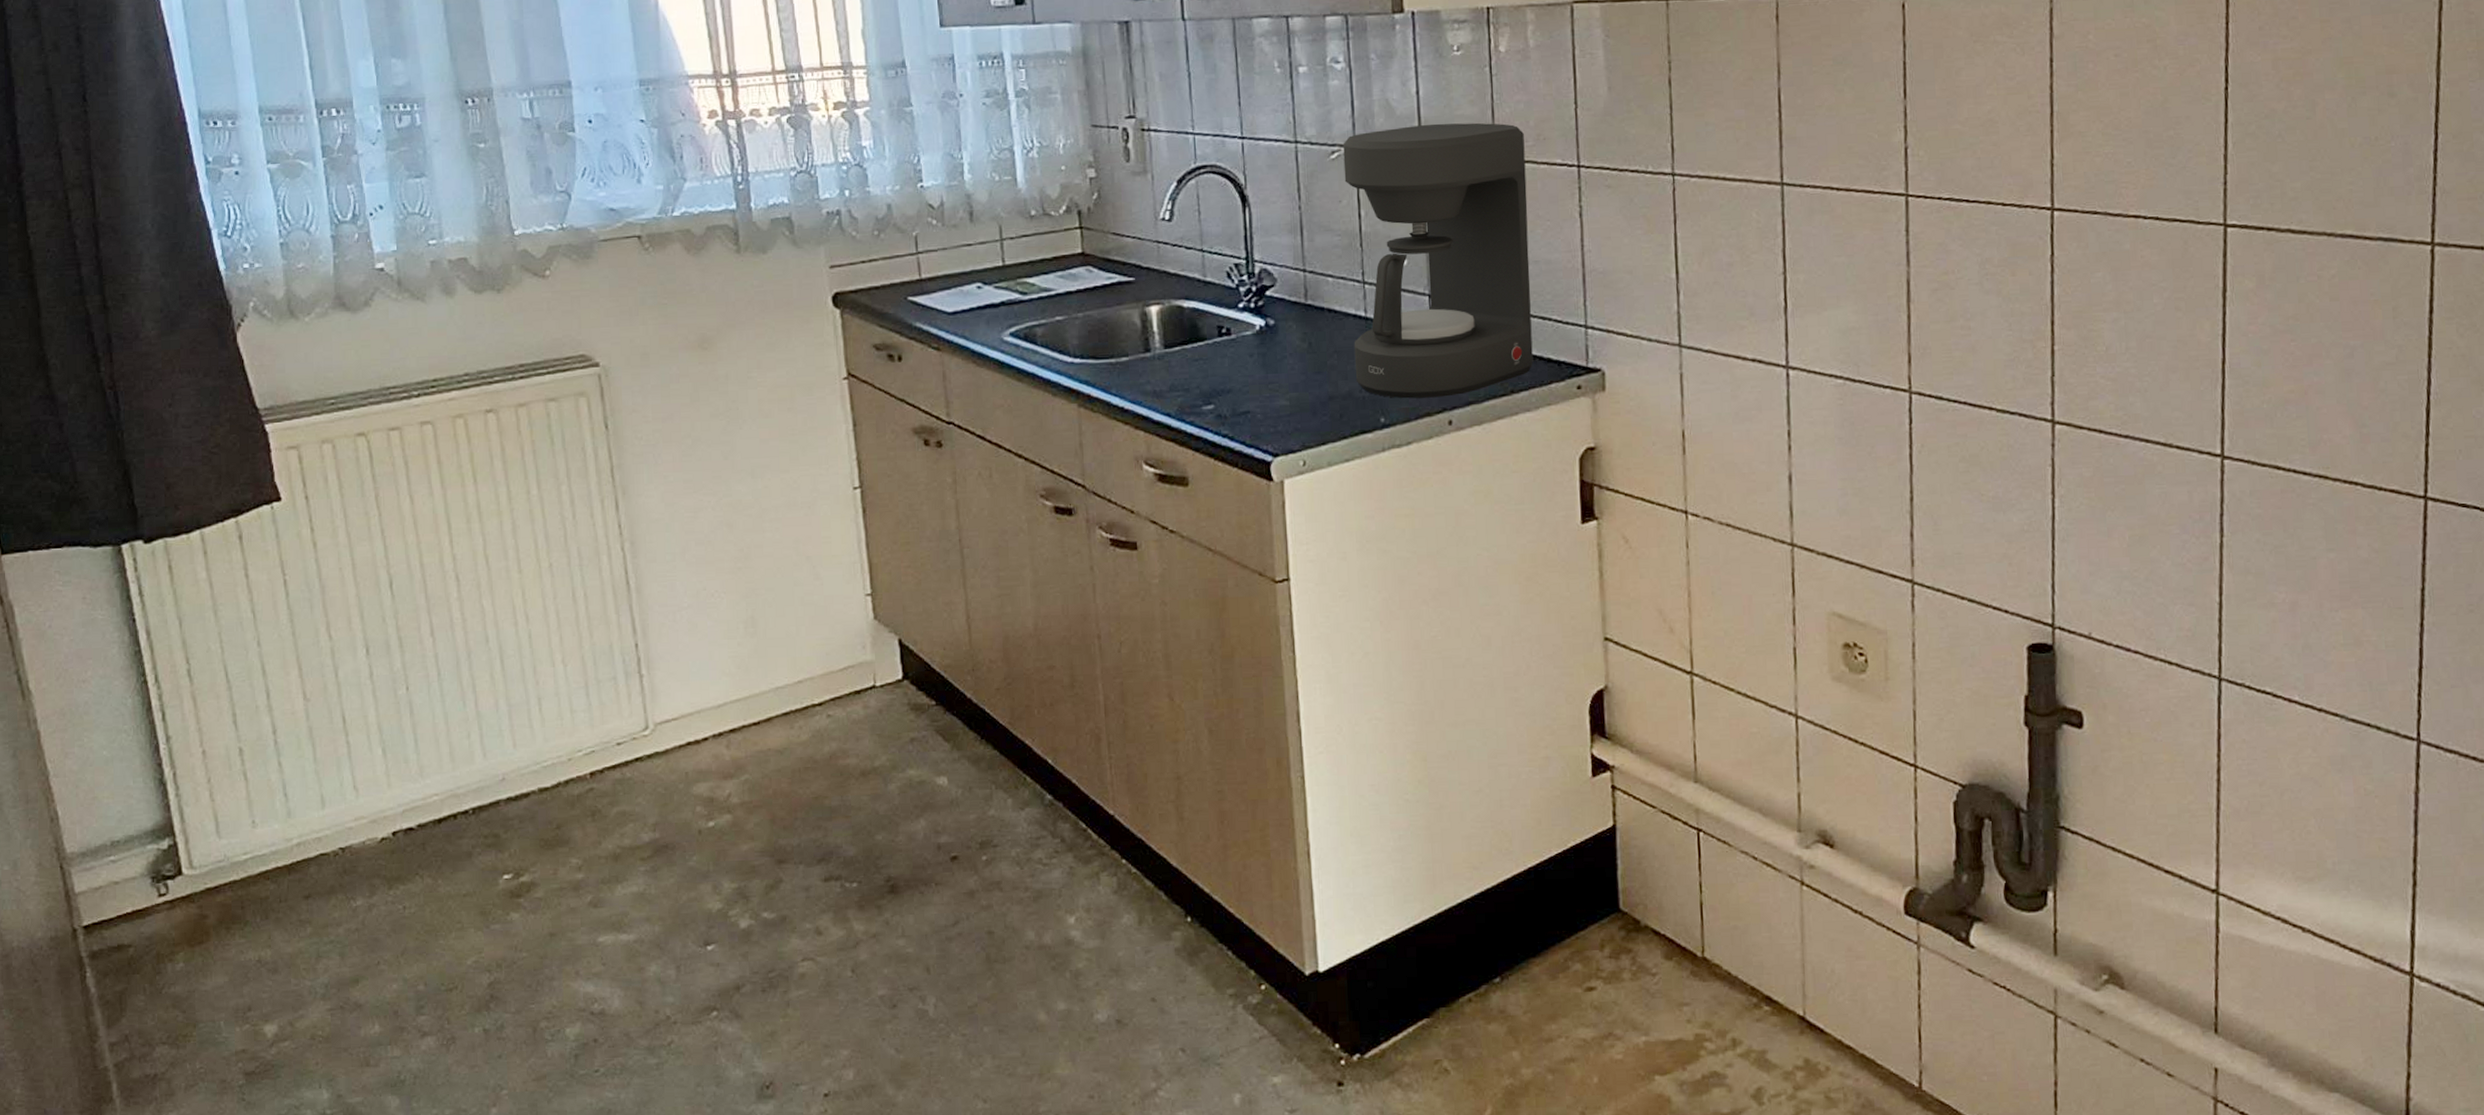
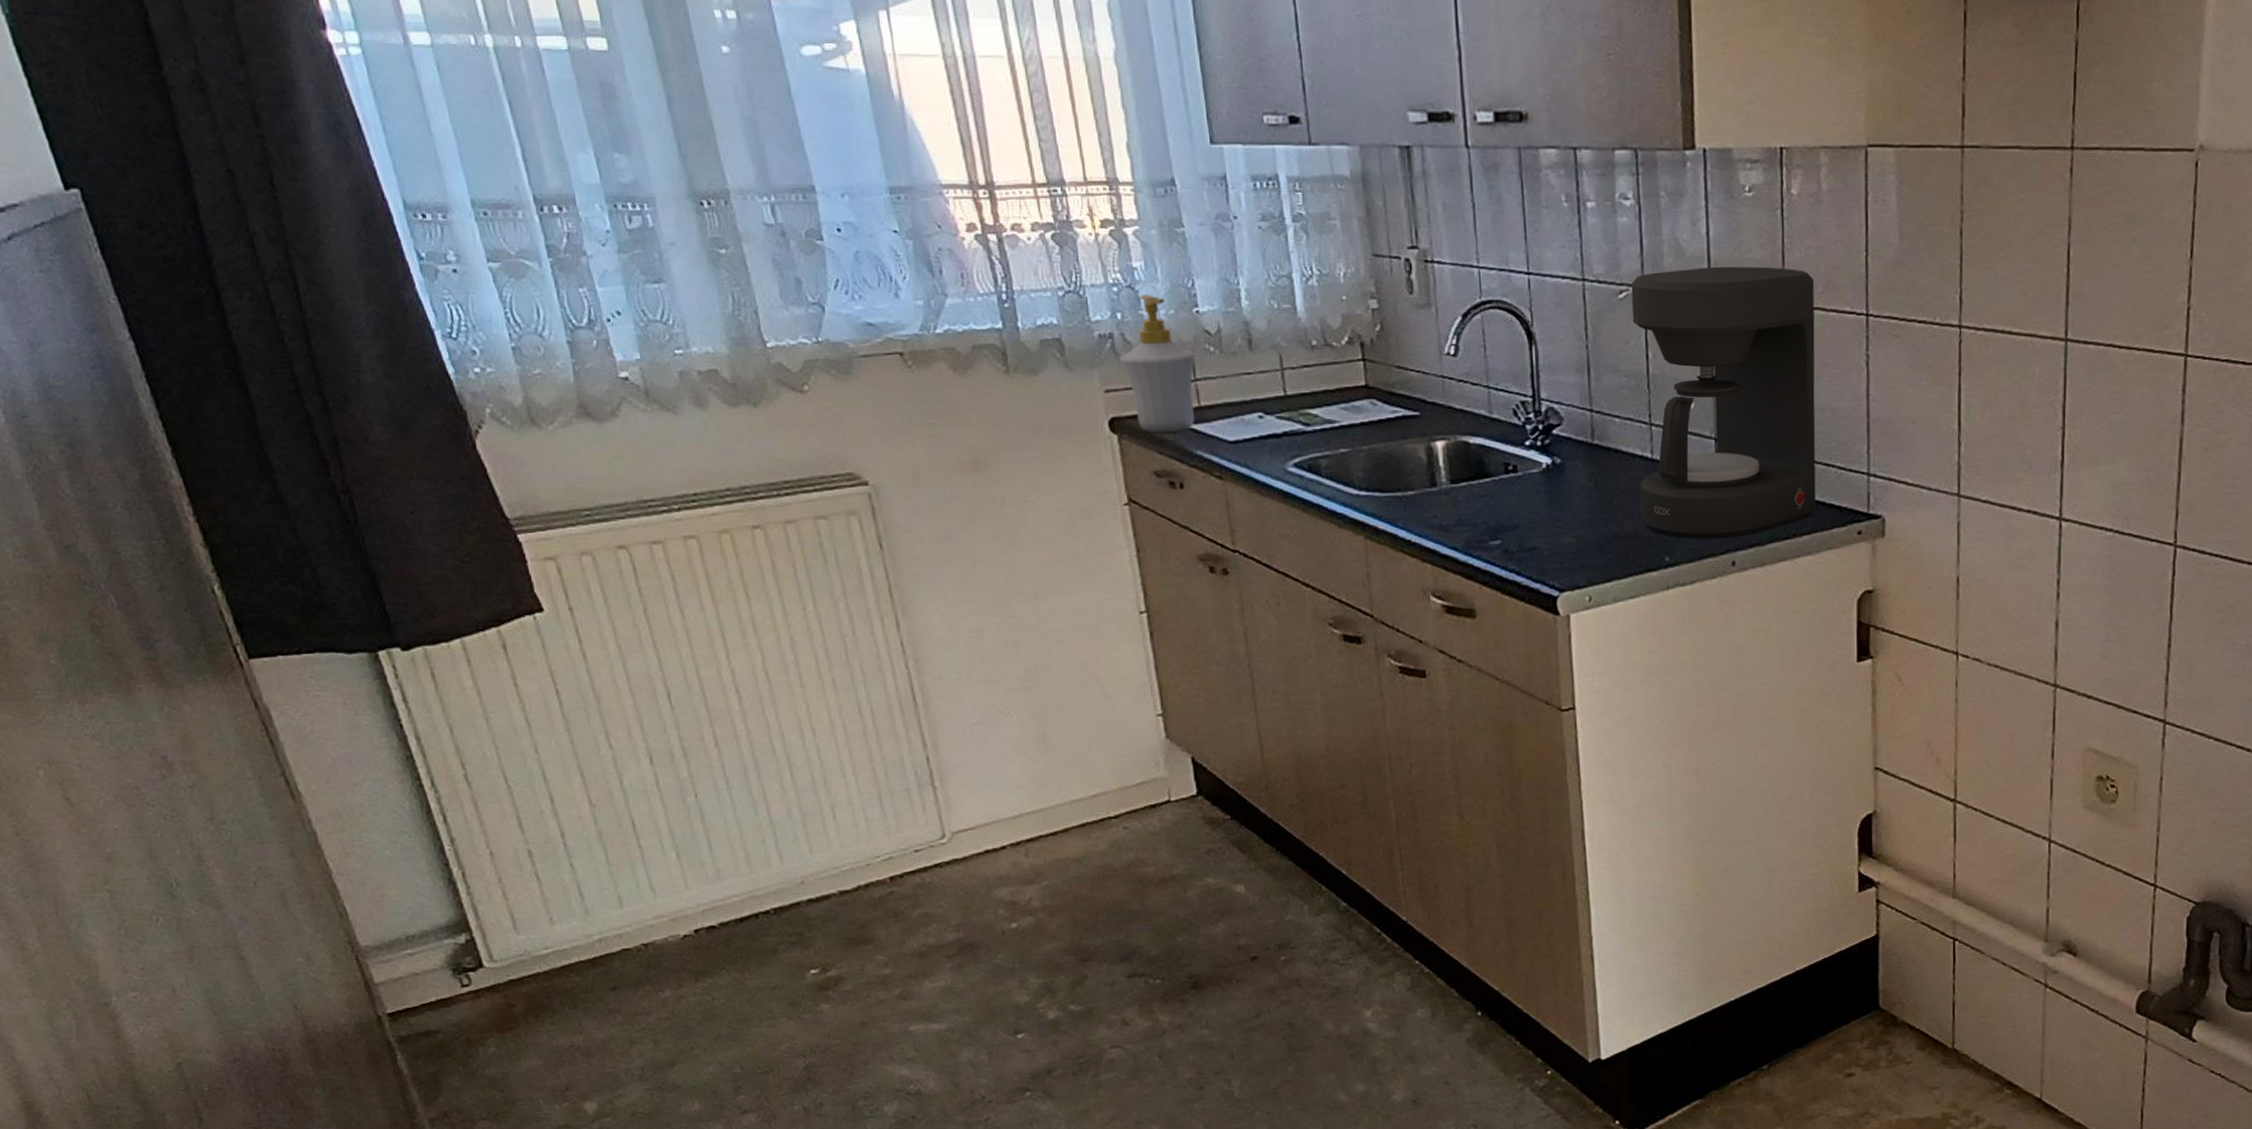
soap bottle: none [845,172,918,308] -> present [1119,295,1196,434]

